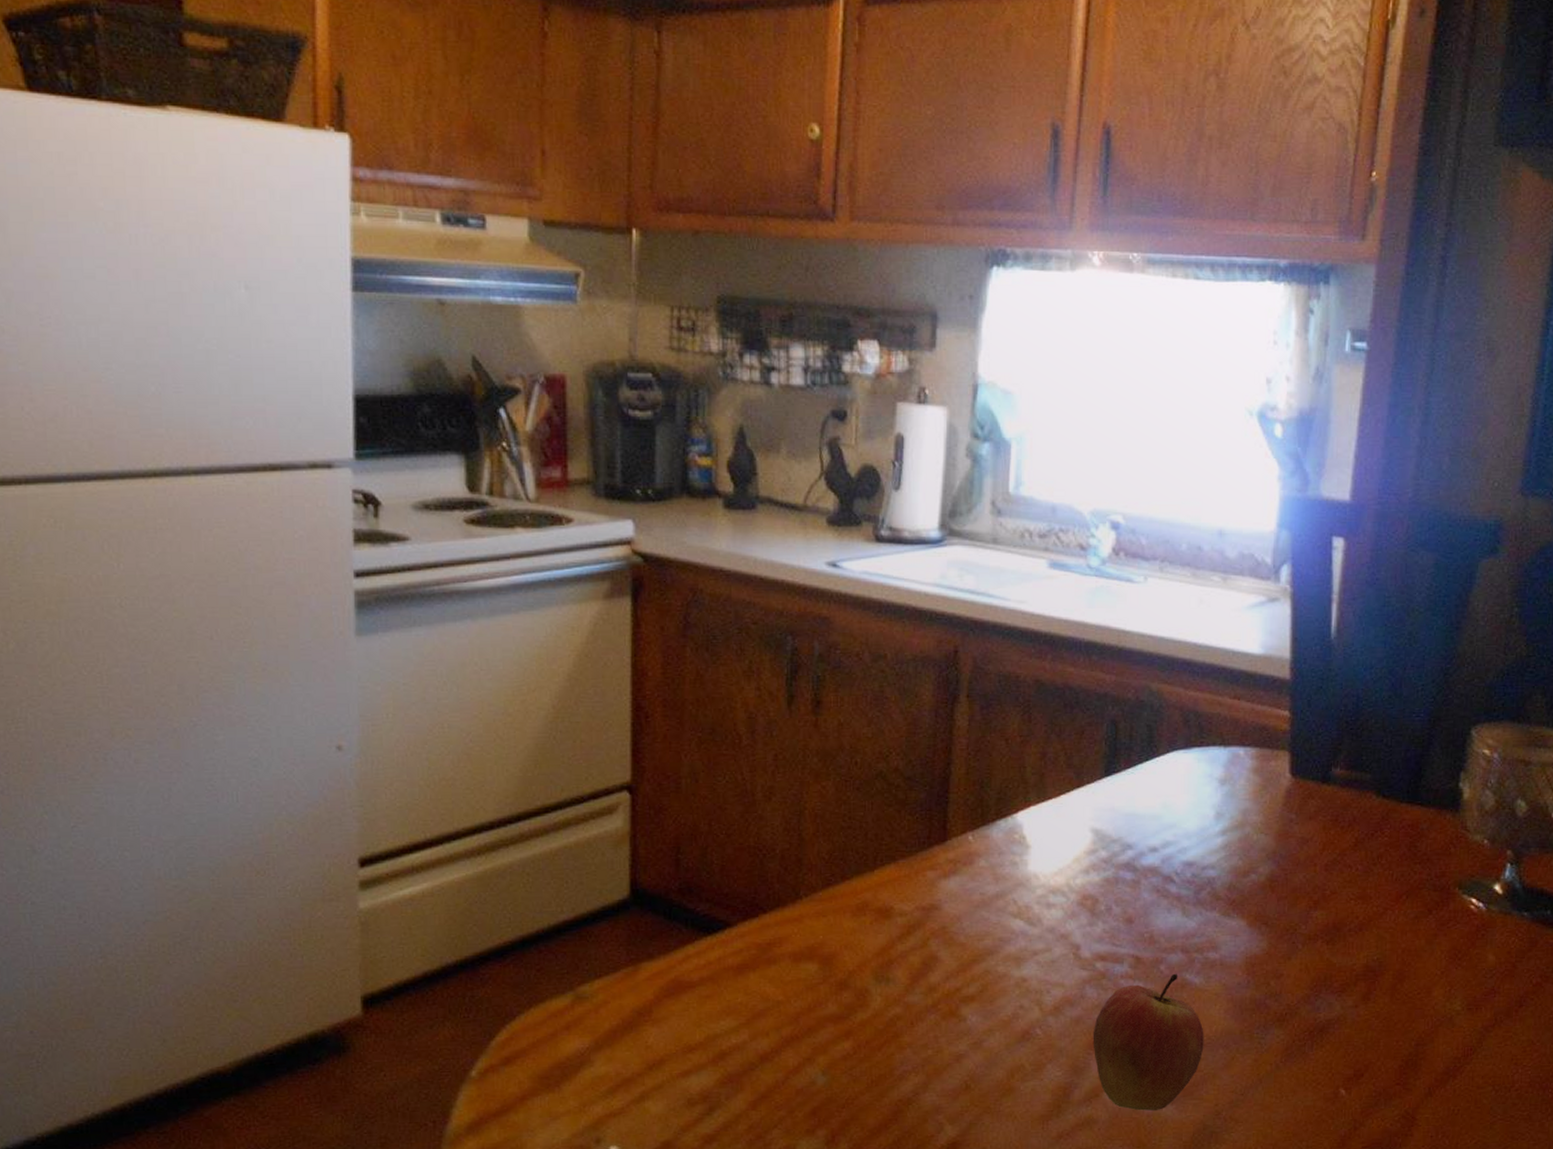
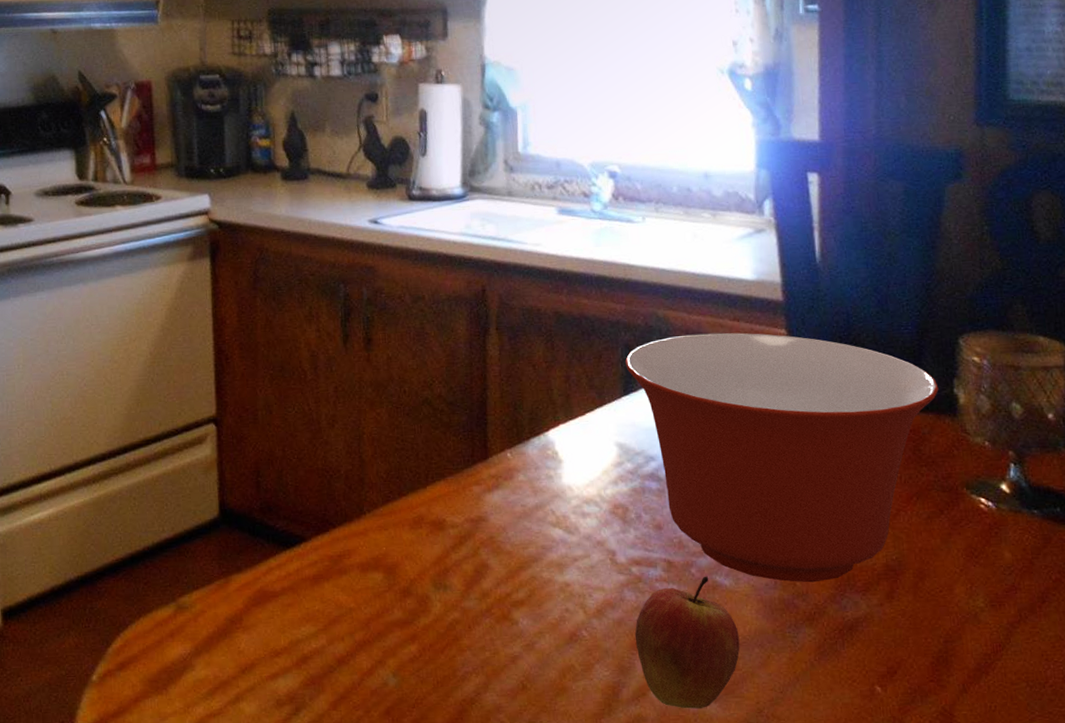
mixing bowl: none [1109,711,1444,983] -> present [624,333,939,583]

